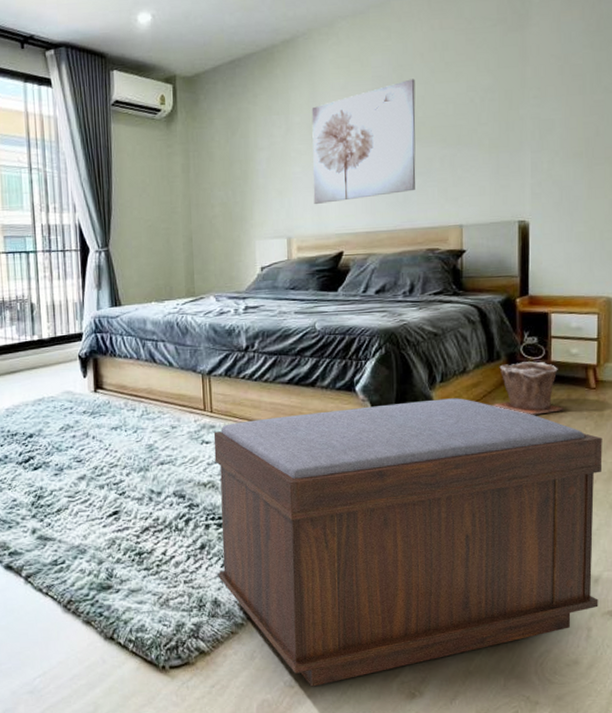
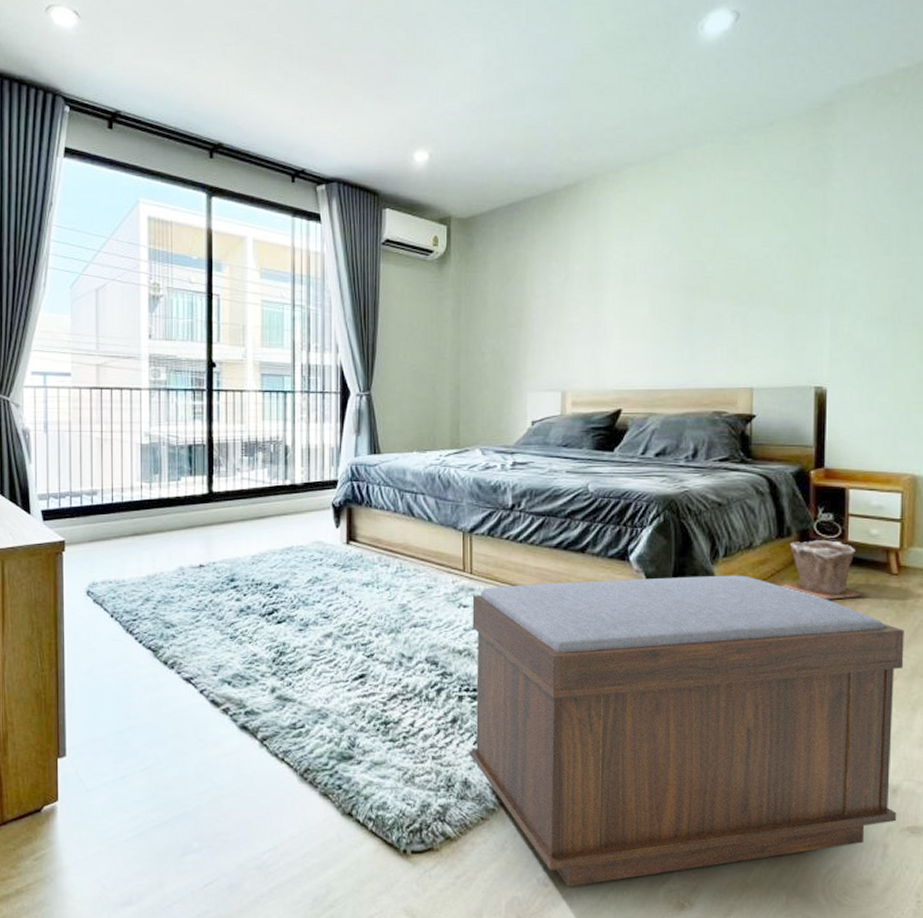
wall art: present [311,79,416,204] -> none [591,231,706,357]

